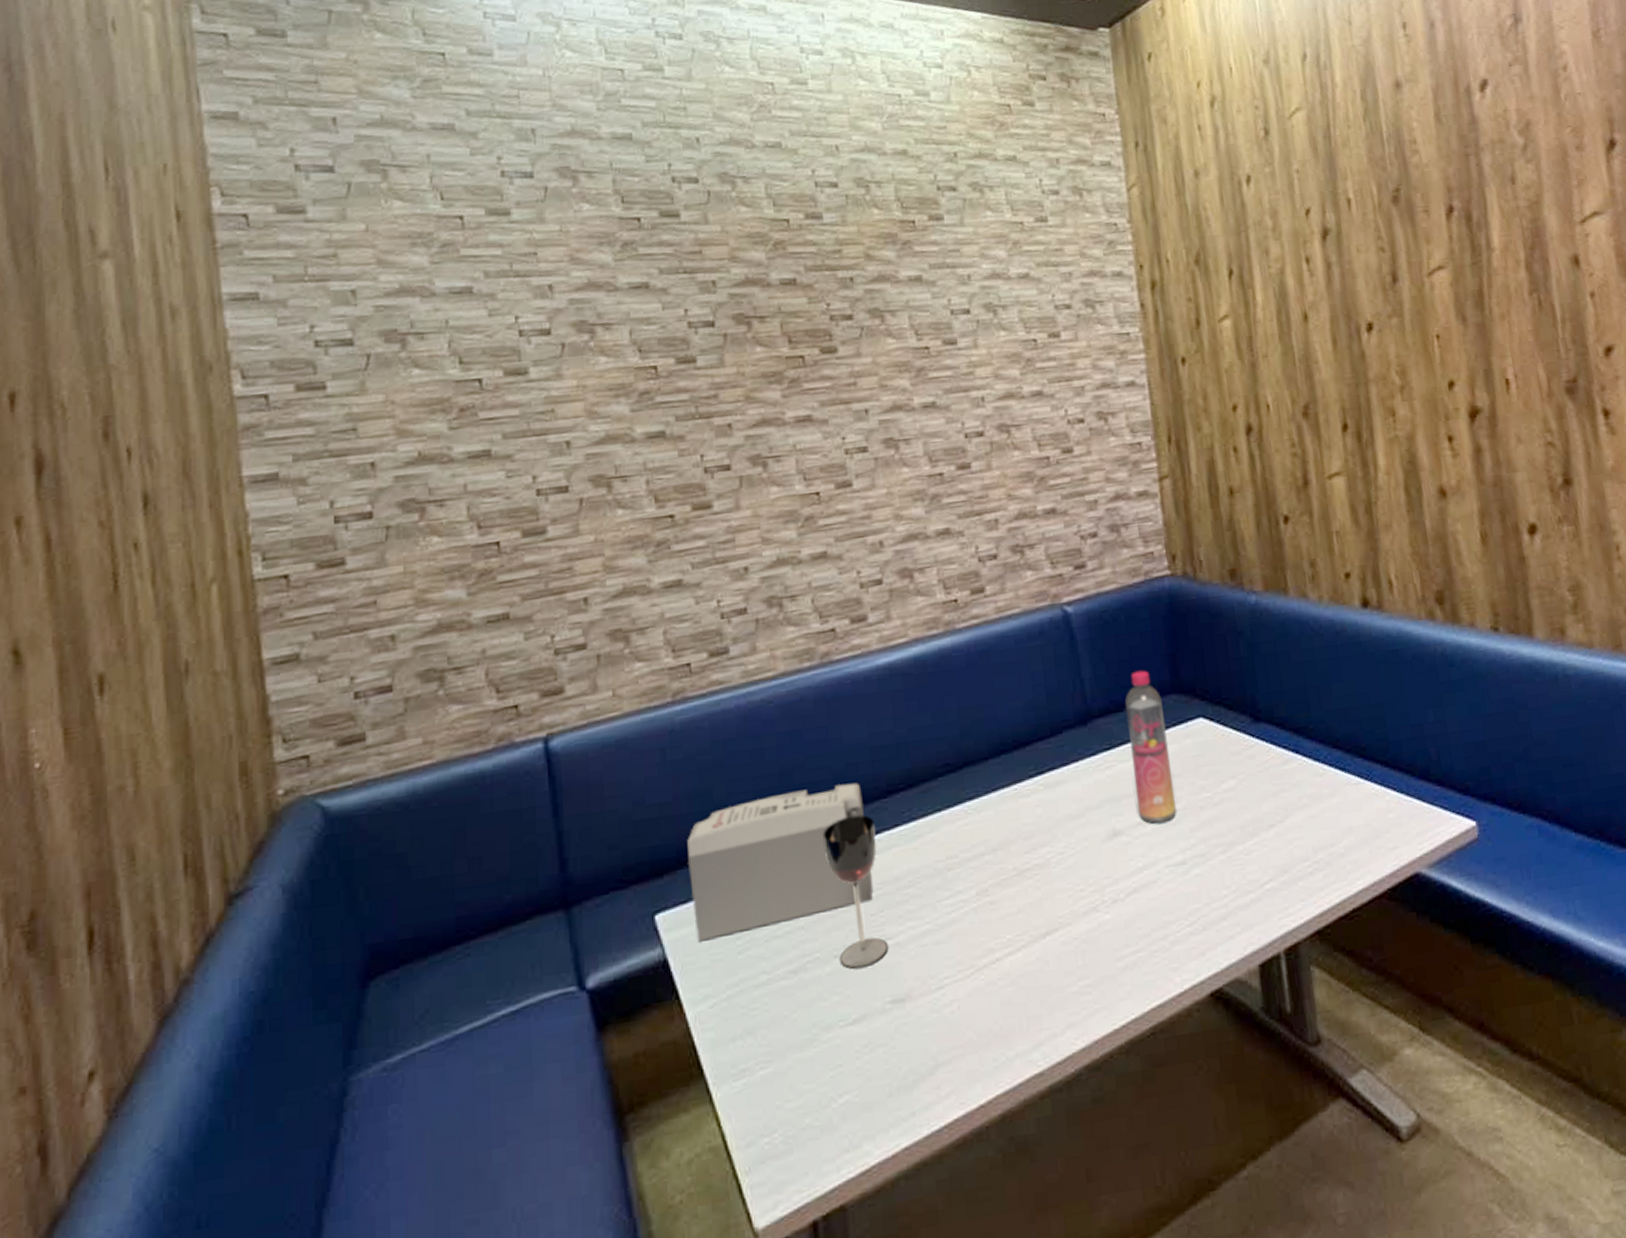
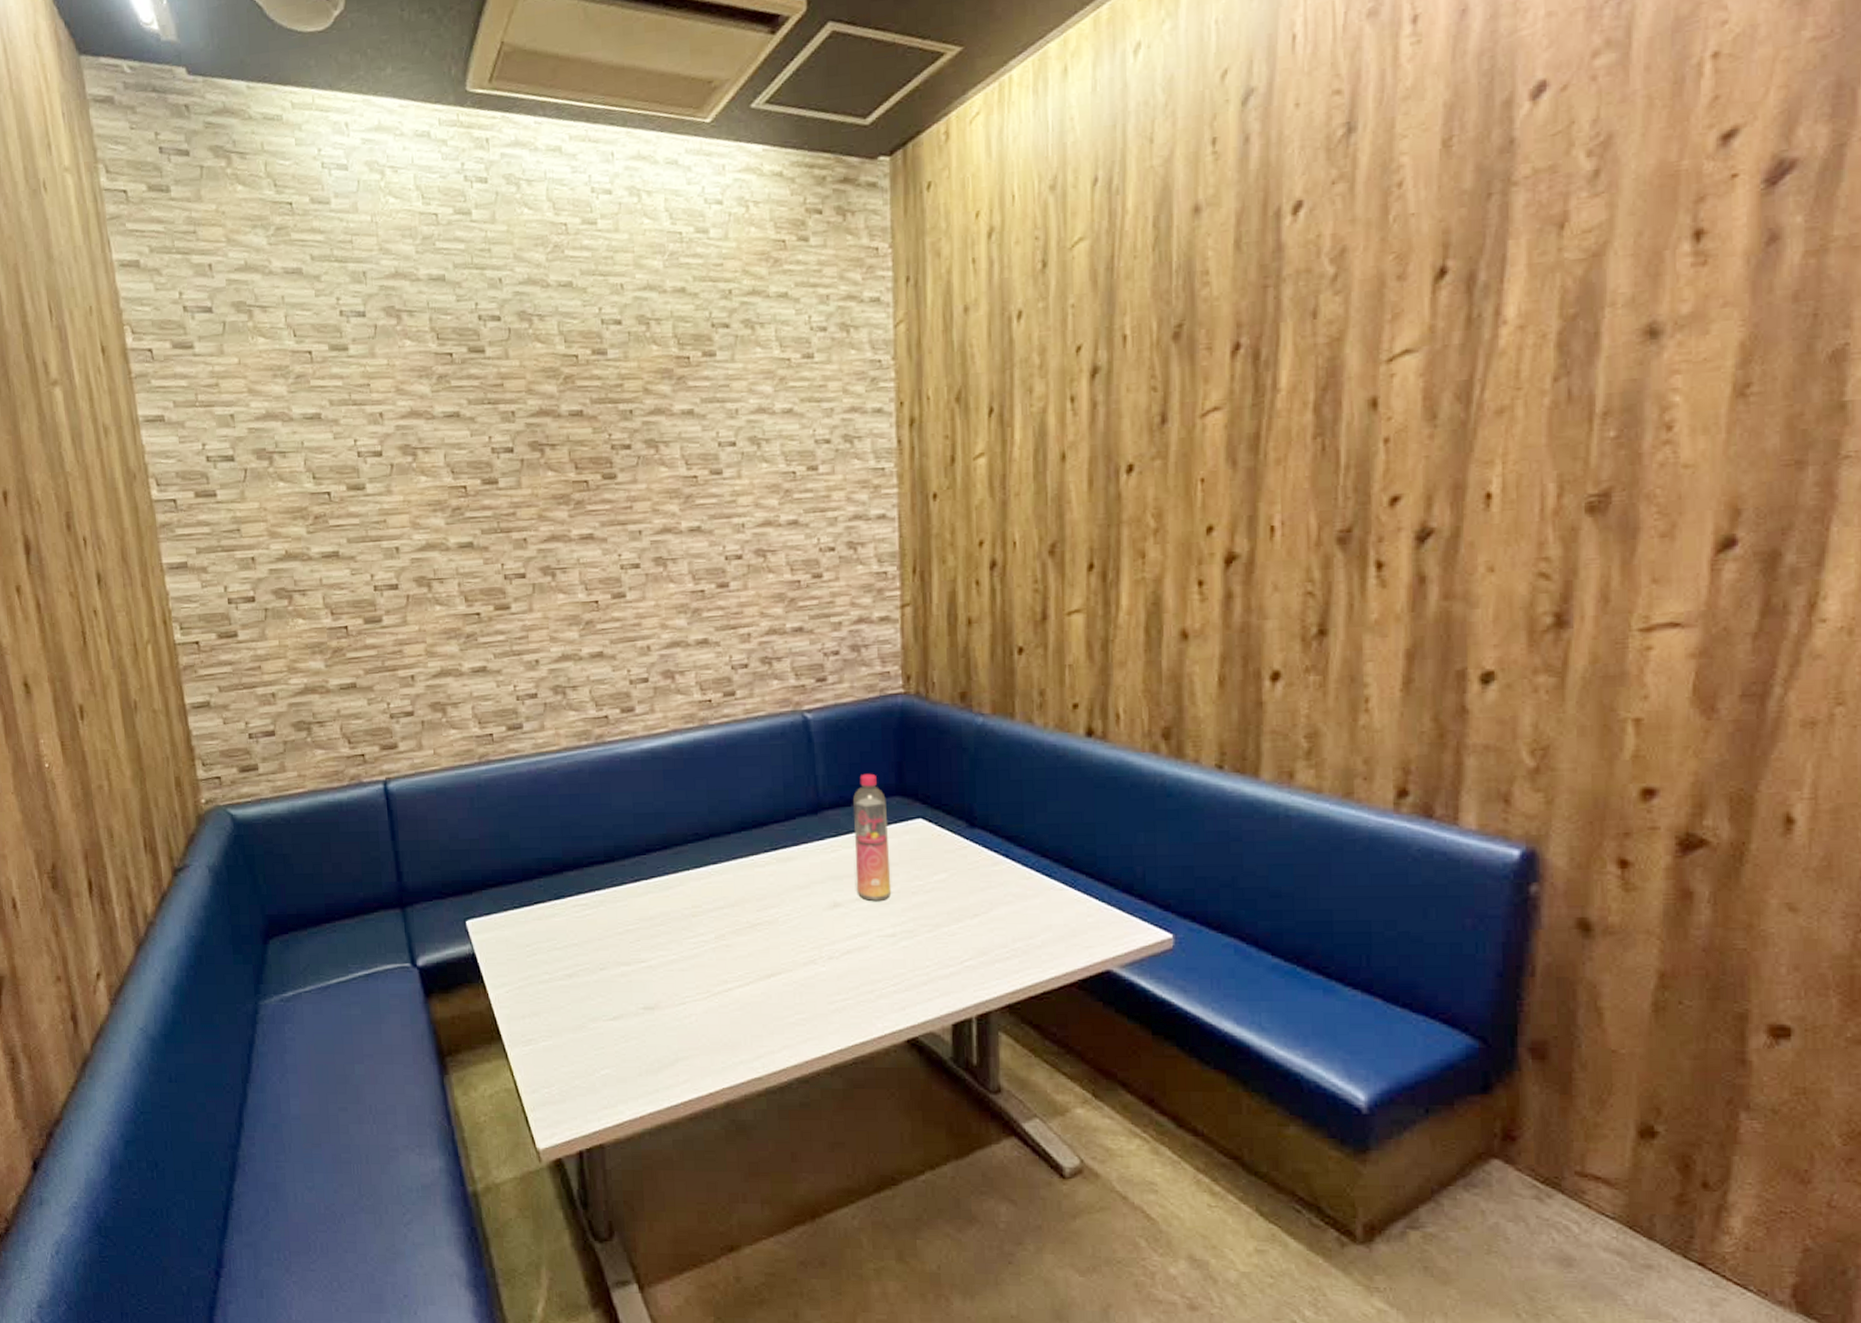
battery: present [687,782,873,942] -> none [490,840,632,944]
wineglass: present [822,814,889,969] -> none [593,865,643,980]

